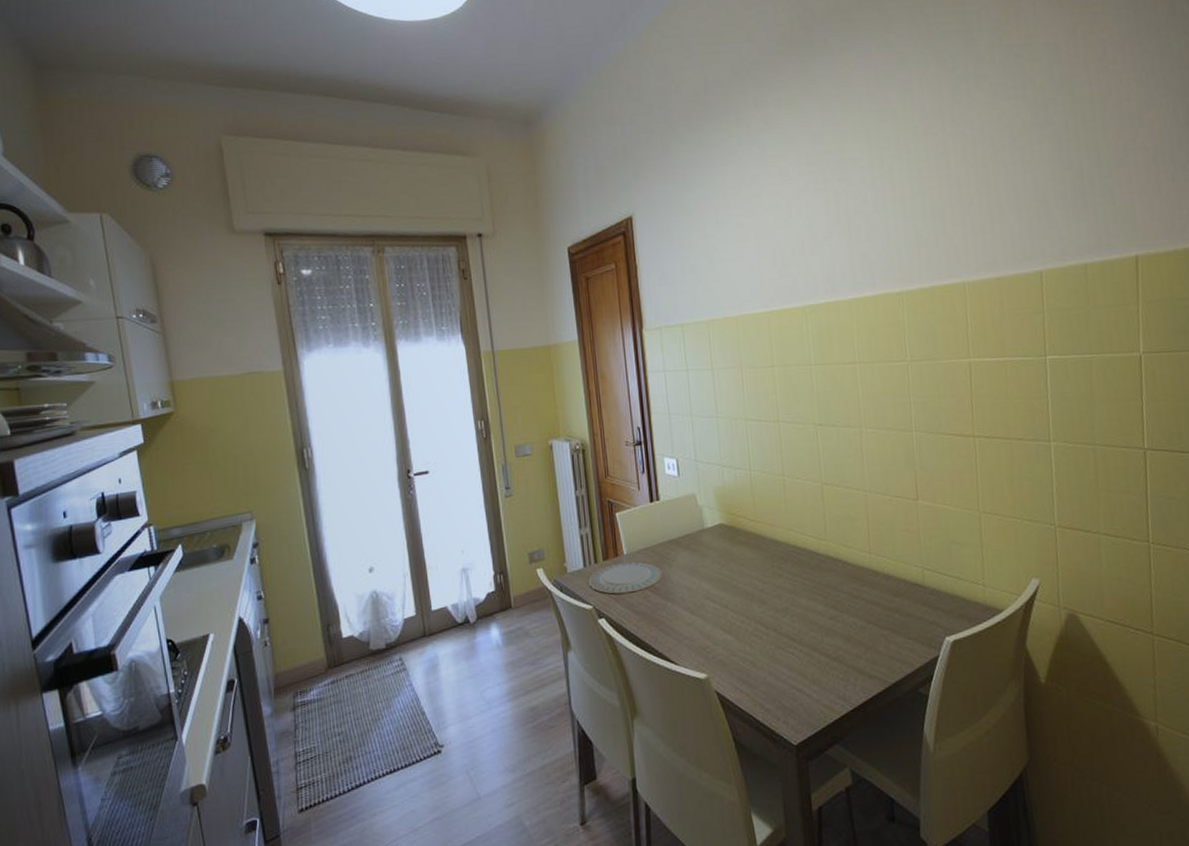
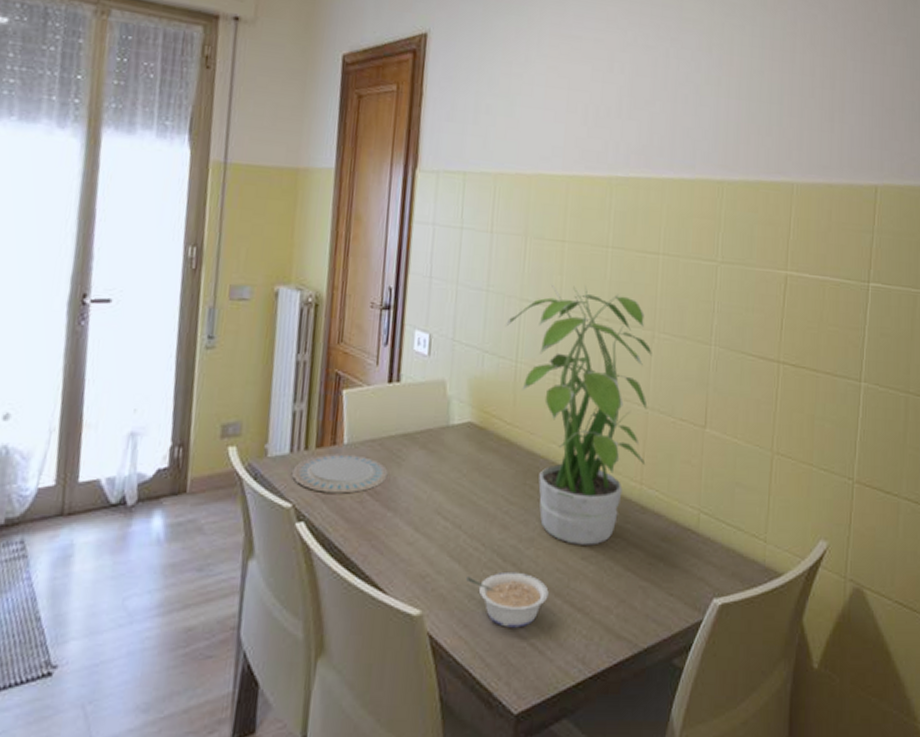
potted plant: none [736,399,871,609] -> present [506,284,652,546]
legume: none [739,635,807,680] -> present [466,571,549,628]

